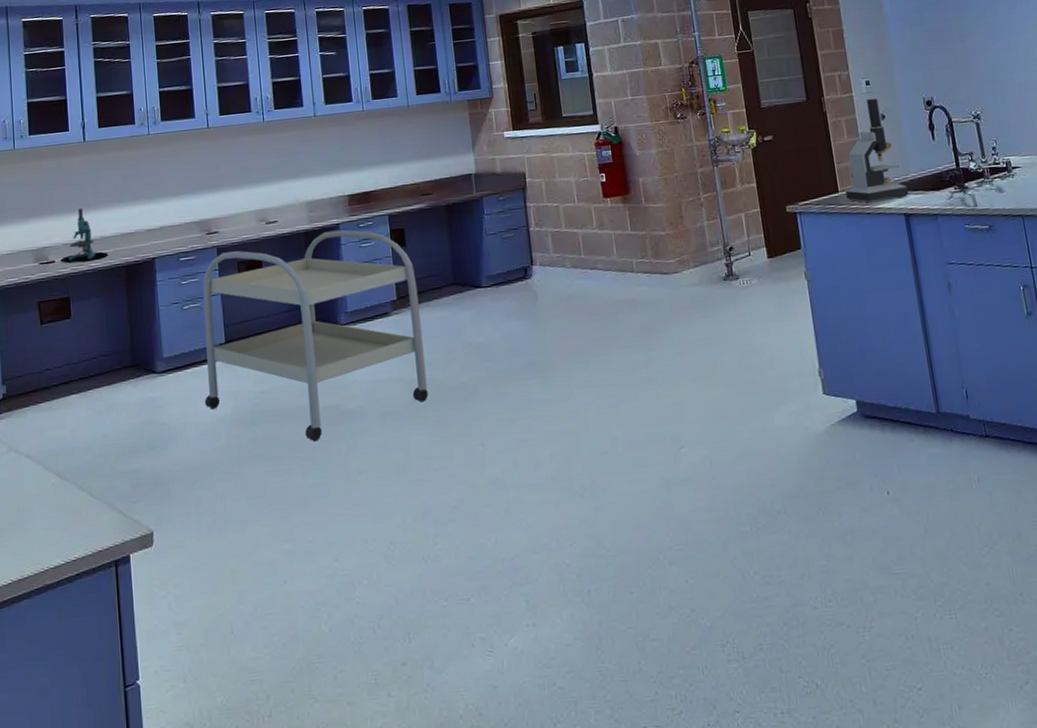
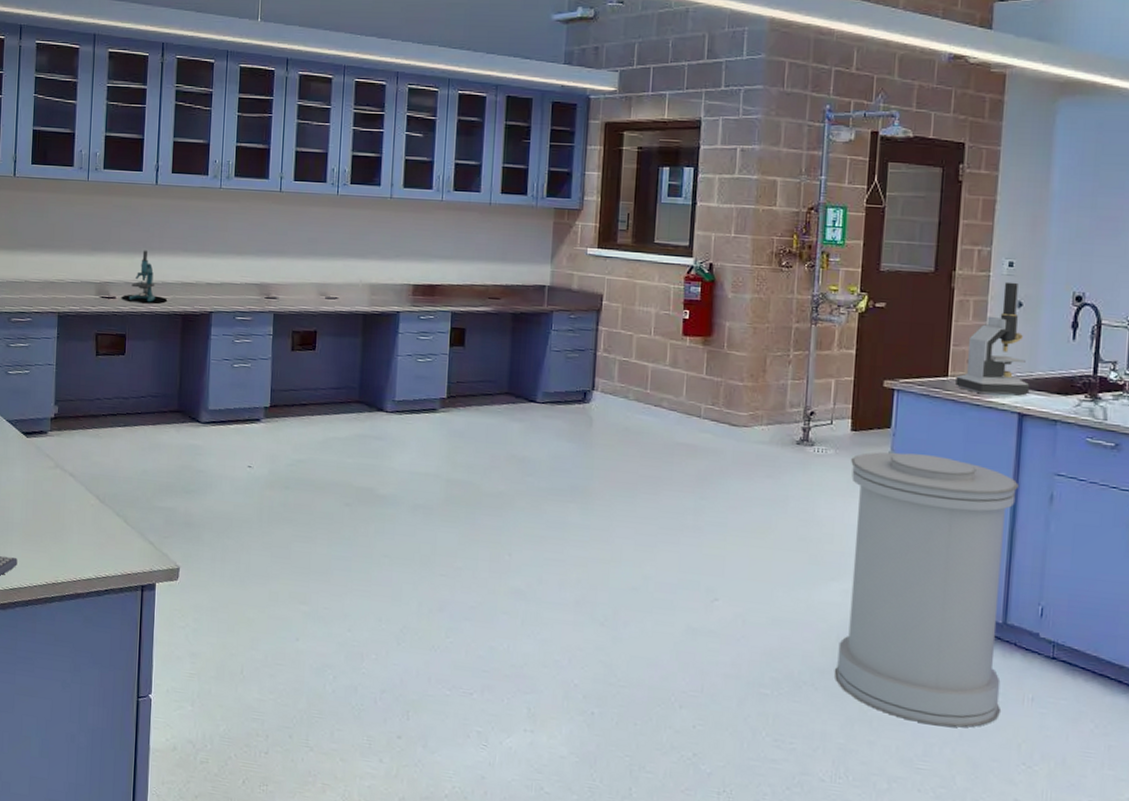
utility cart: present [202,229,428,442] -> none [243,317,470,518]
trash can: none [773,266,955,528] -> present [834,452,1020,728]

